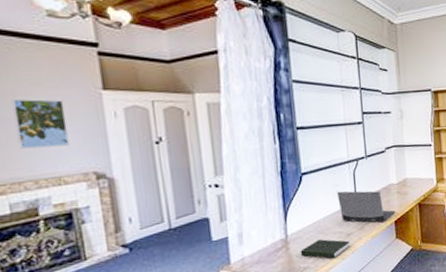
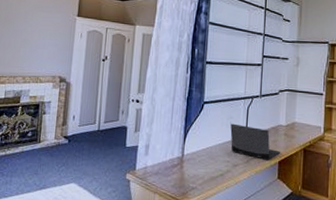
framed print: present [11,99,70,149] -> none [20,18,52,54]
book: present [300,238,350,259] -> none [191,164,235,185]

